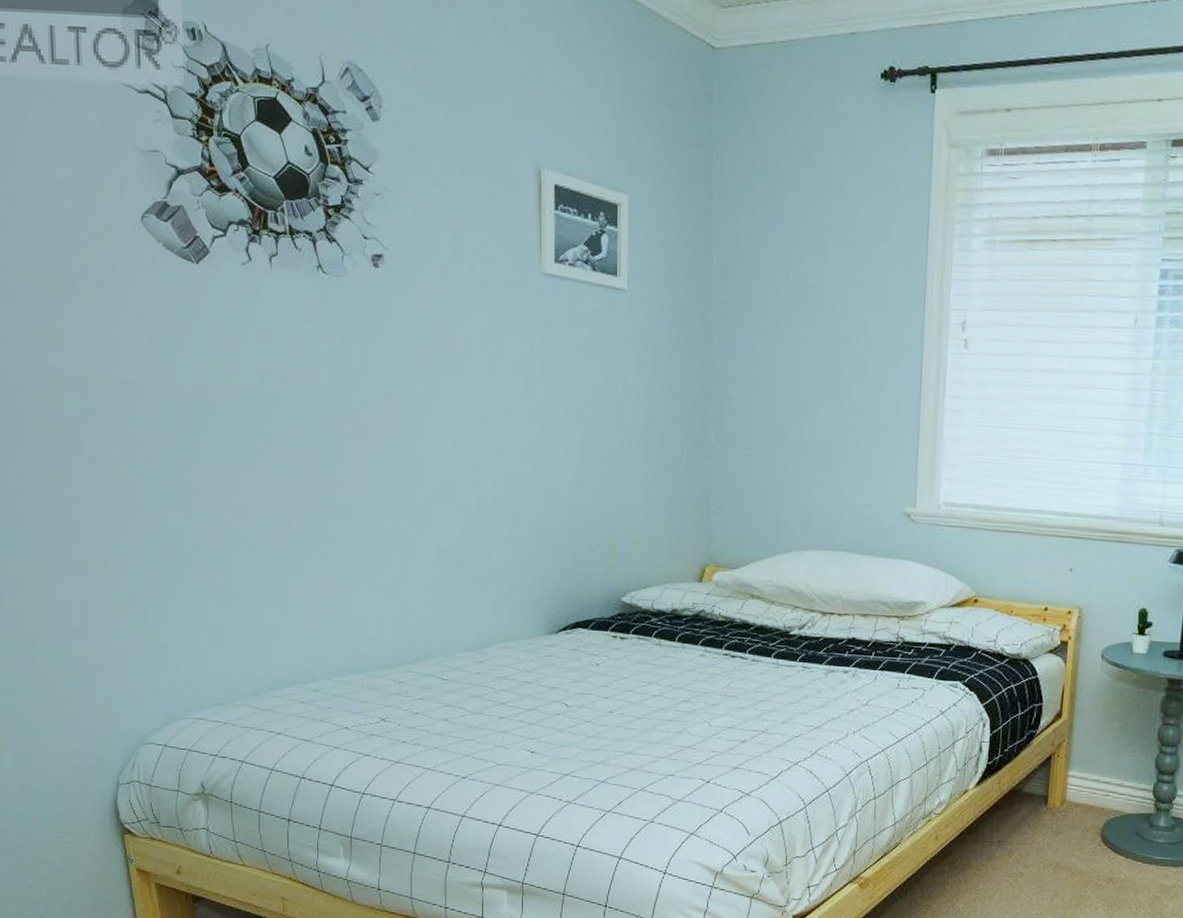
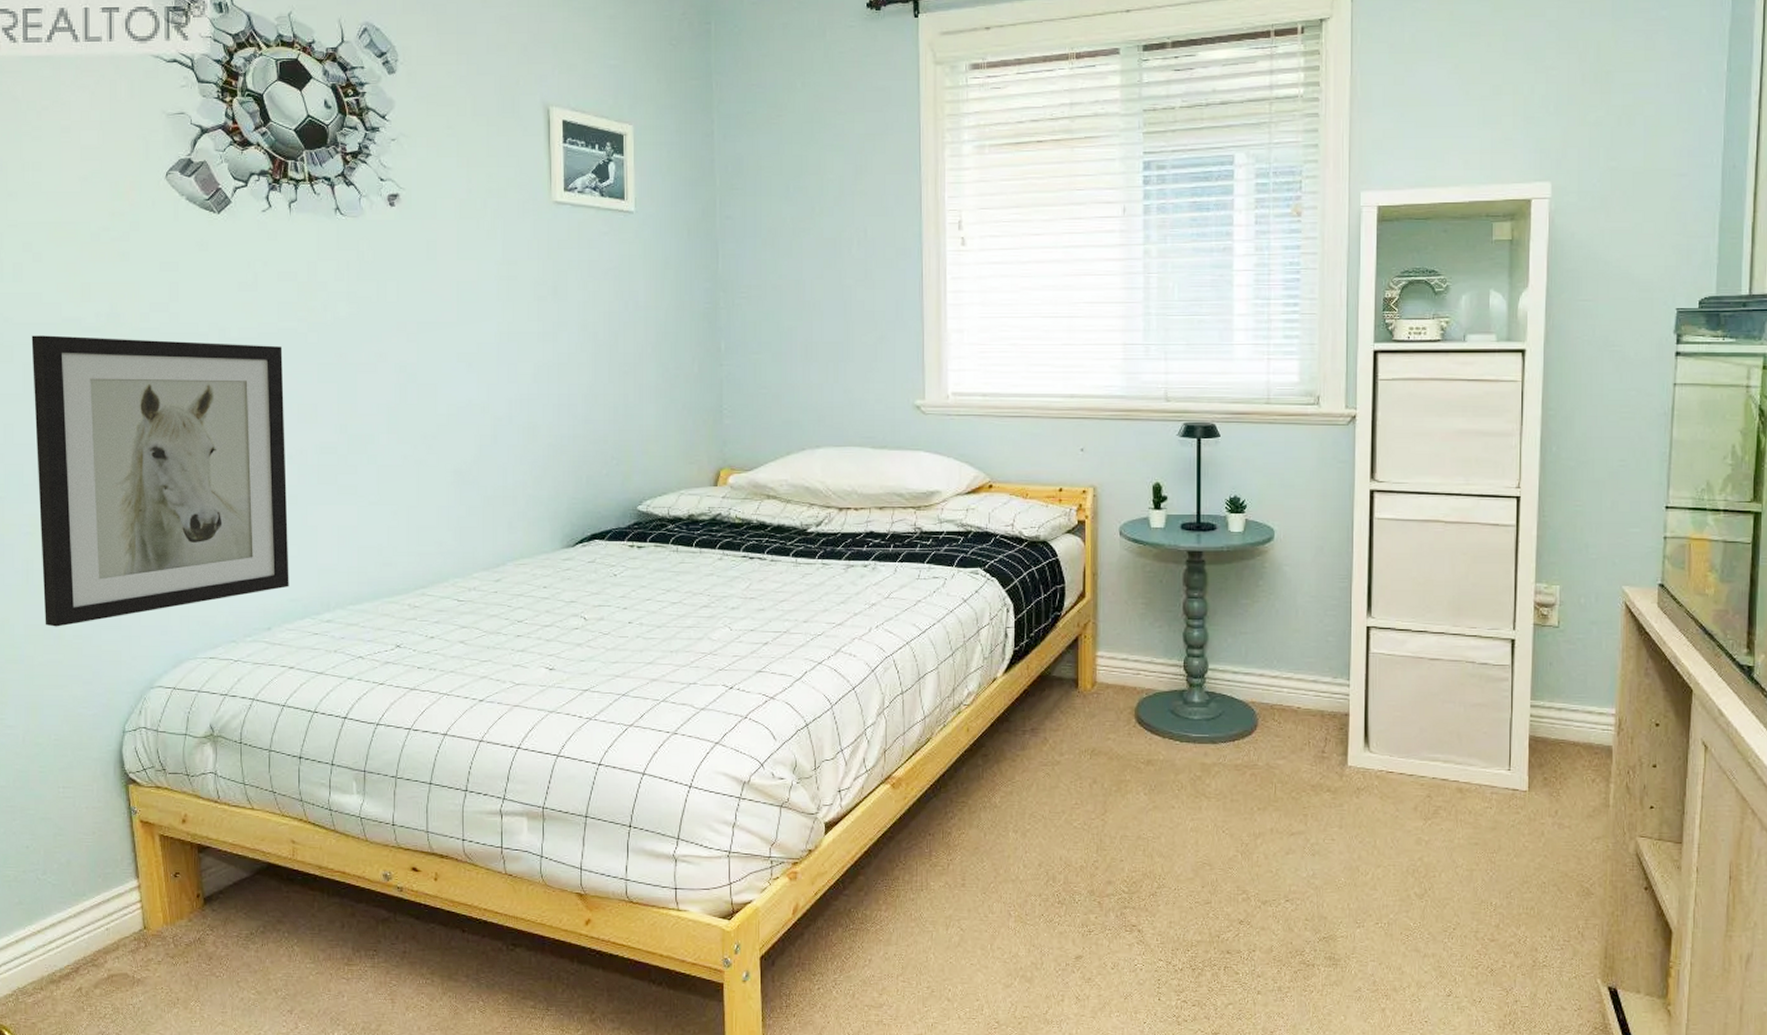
wall art: none [10,381,276,679] -> present [31,335,289,627]

